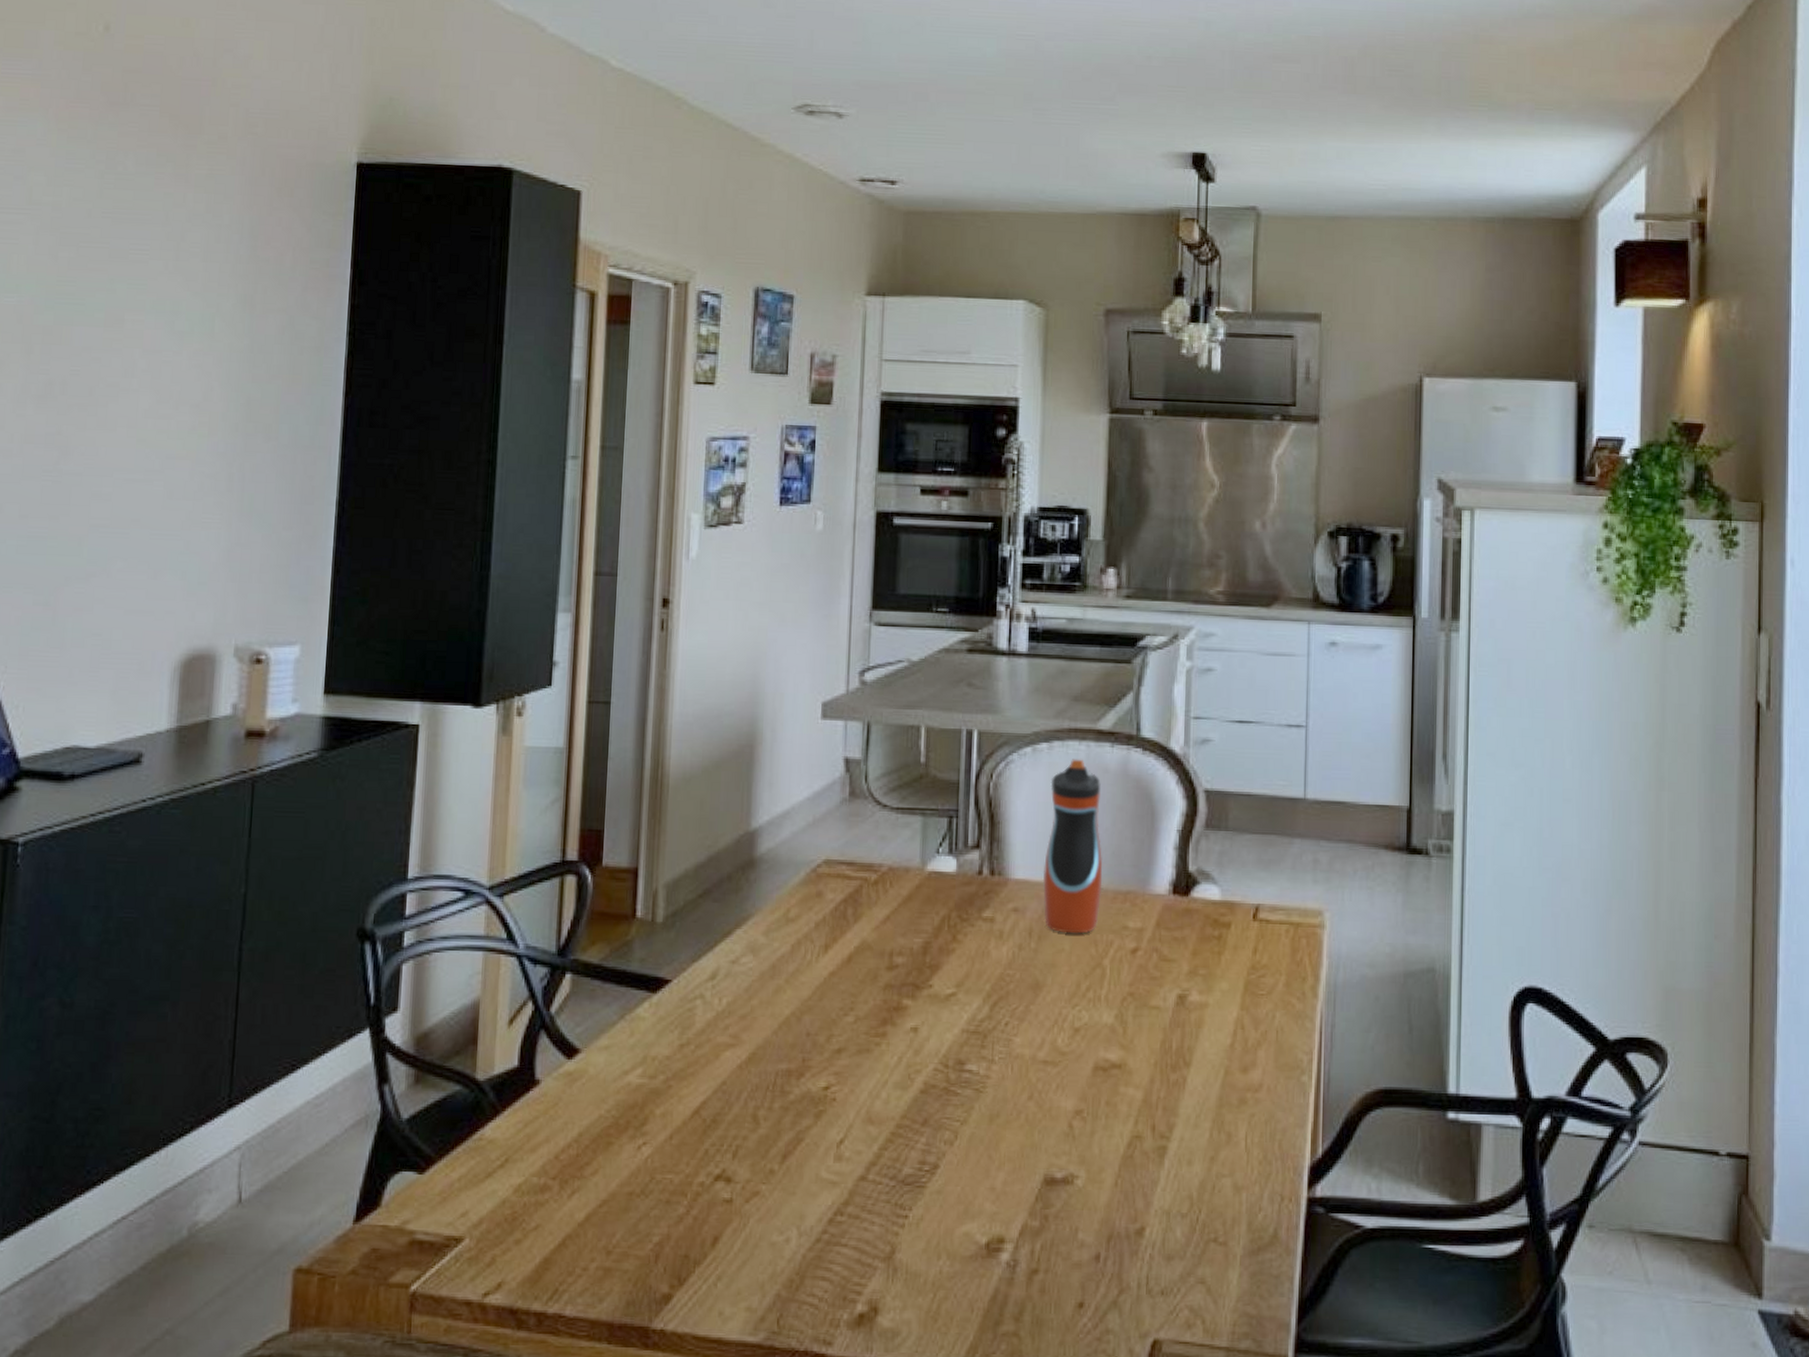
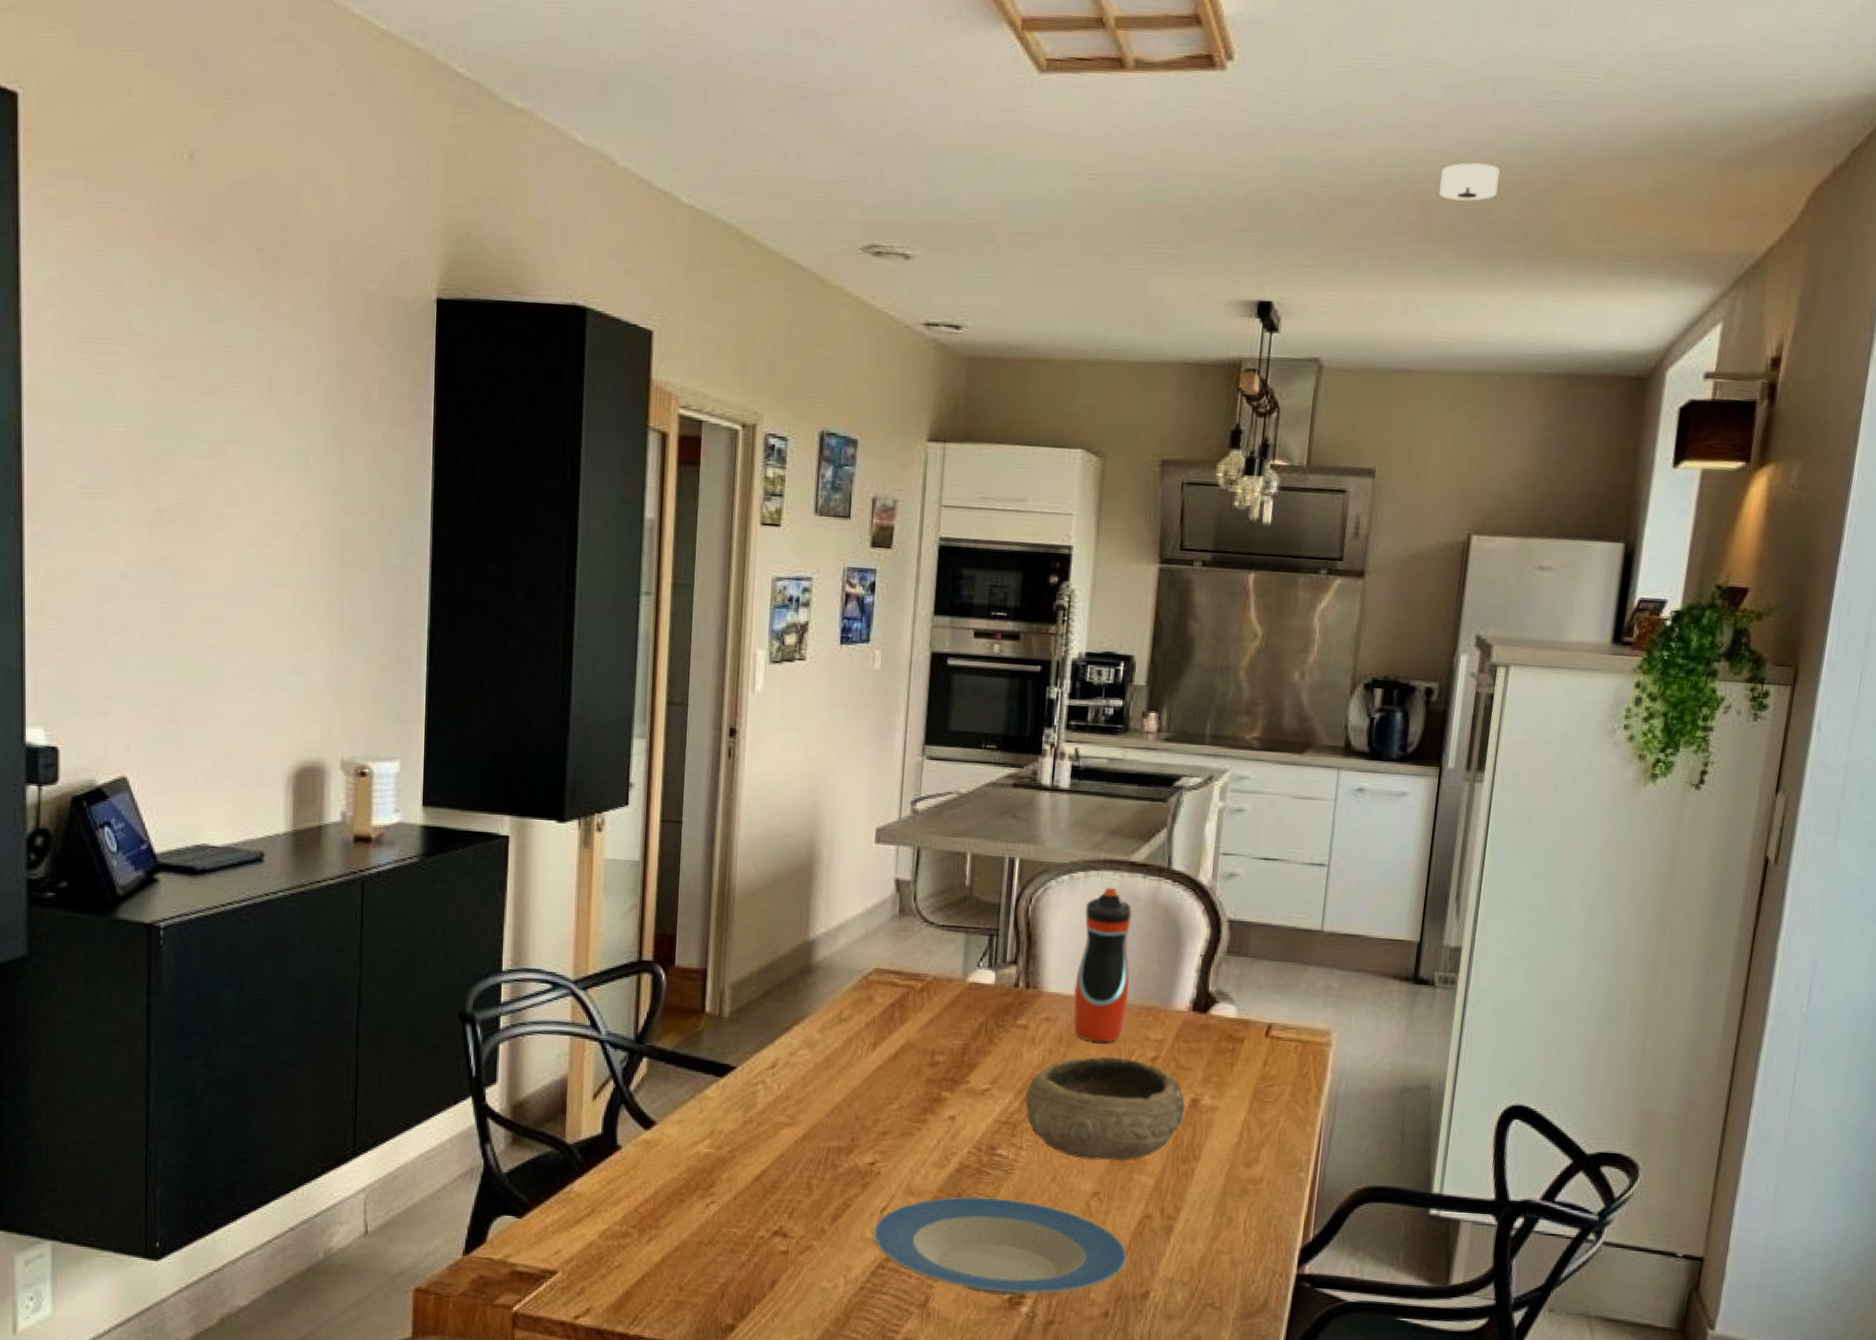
plate: none [829,1122,1118,1242] -> present [873,1196,1128,1296]
bowl: none [995,949,1172,1072] -> present [1025,1056,1185,1161]
smoke detector: none [1361,21,1417,56] -> present [1439,162,1500,201]

